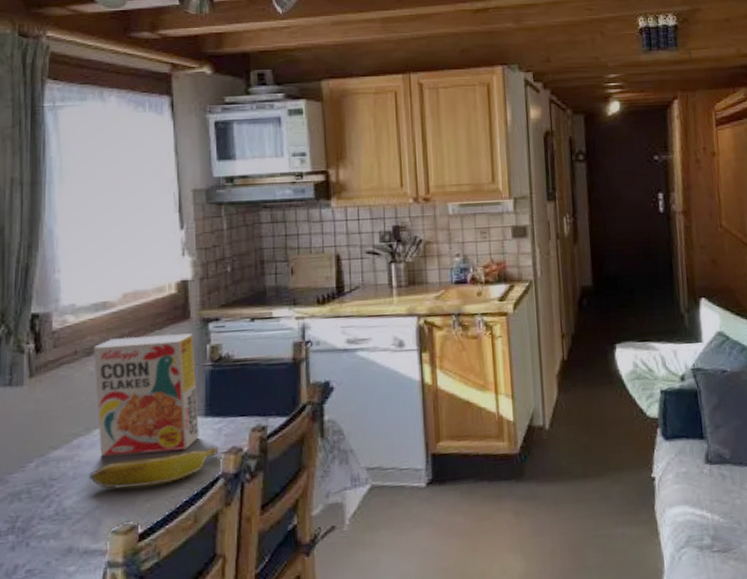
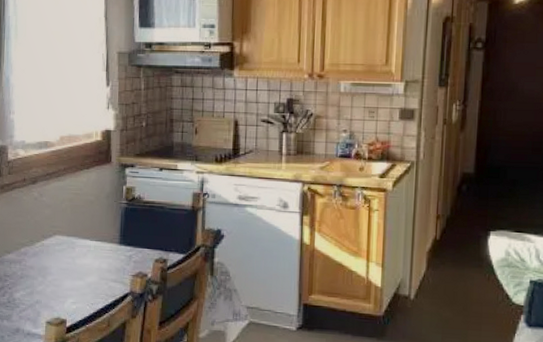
banana: present [89,445,218,490] -> none [32,268,128,293]
cereal box: present [94,333,199,457] -> none [37,172,115,269]

